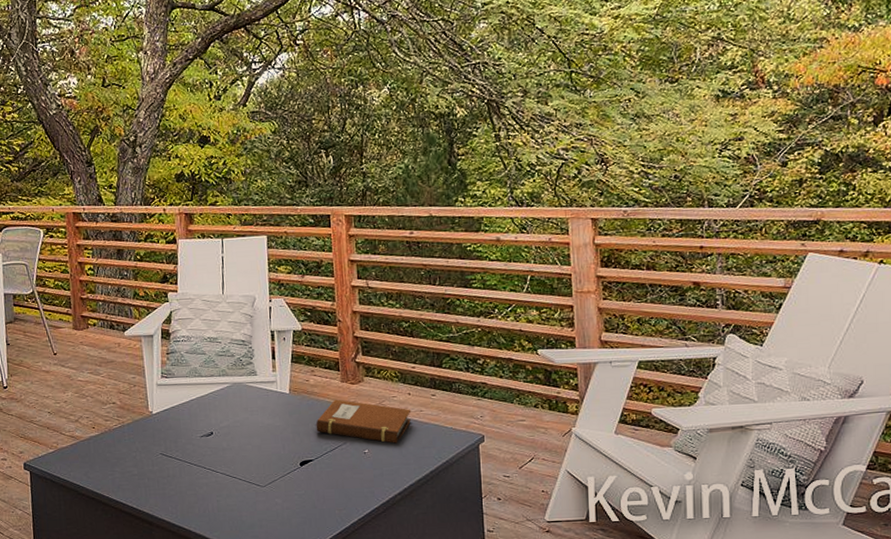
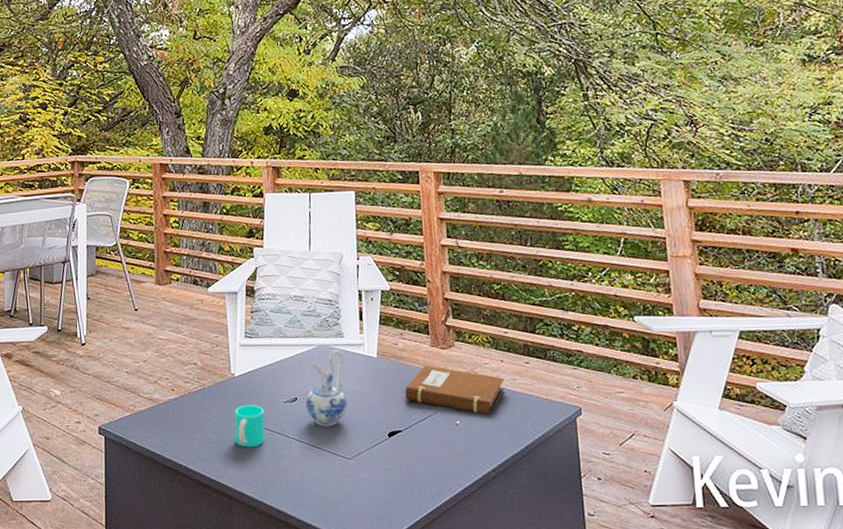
cup: none [153,440,183,479] -> present [234,405,265,448]
ceramic pitcher: none [221,387,261,458] -> present [305,350,347,427]

